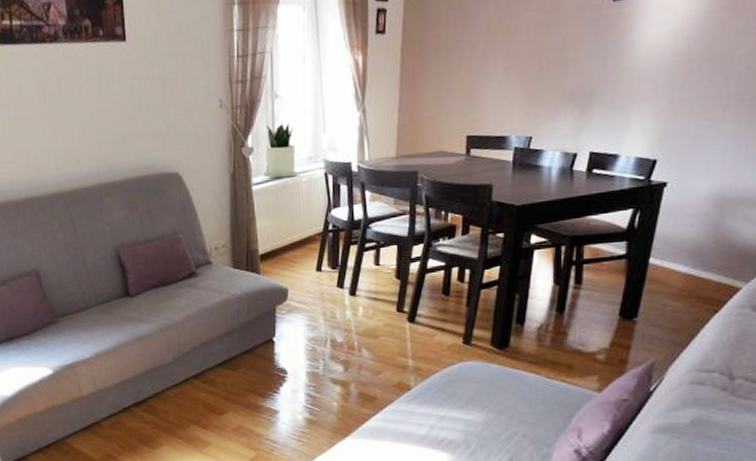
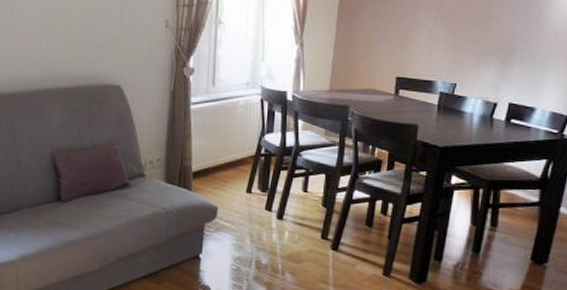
planter: present [264,123,298,179] -> none [202,49,236,100]

